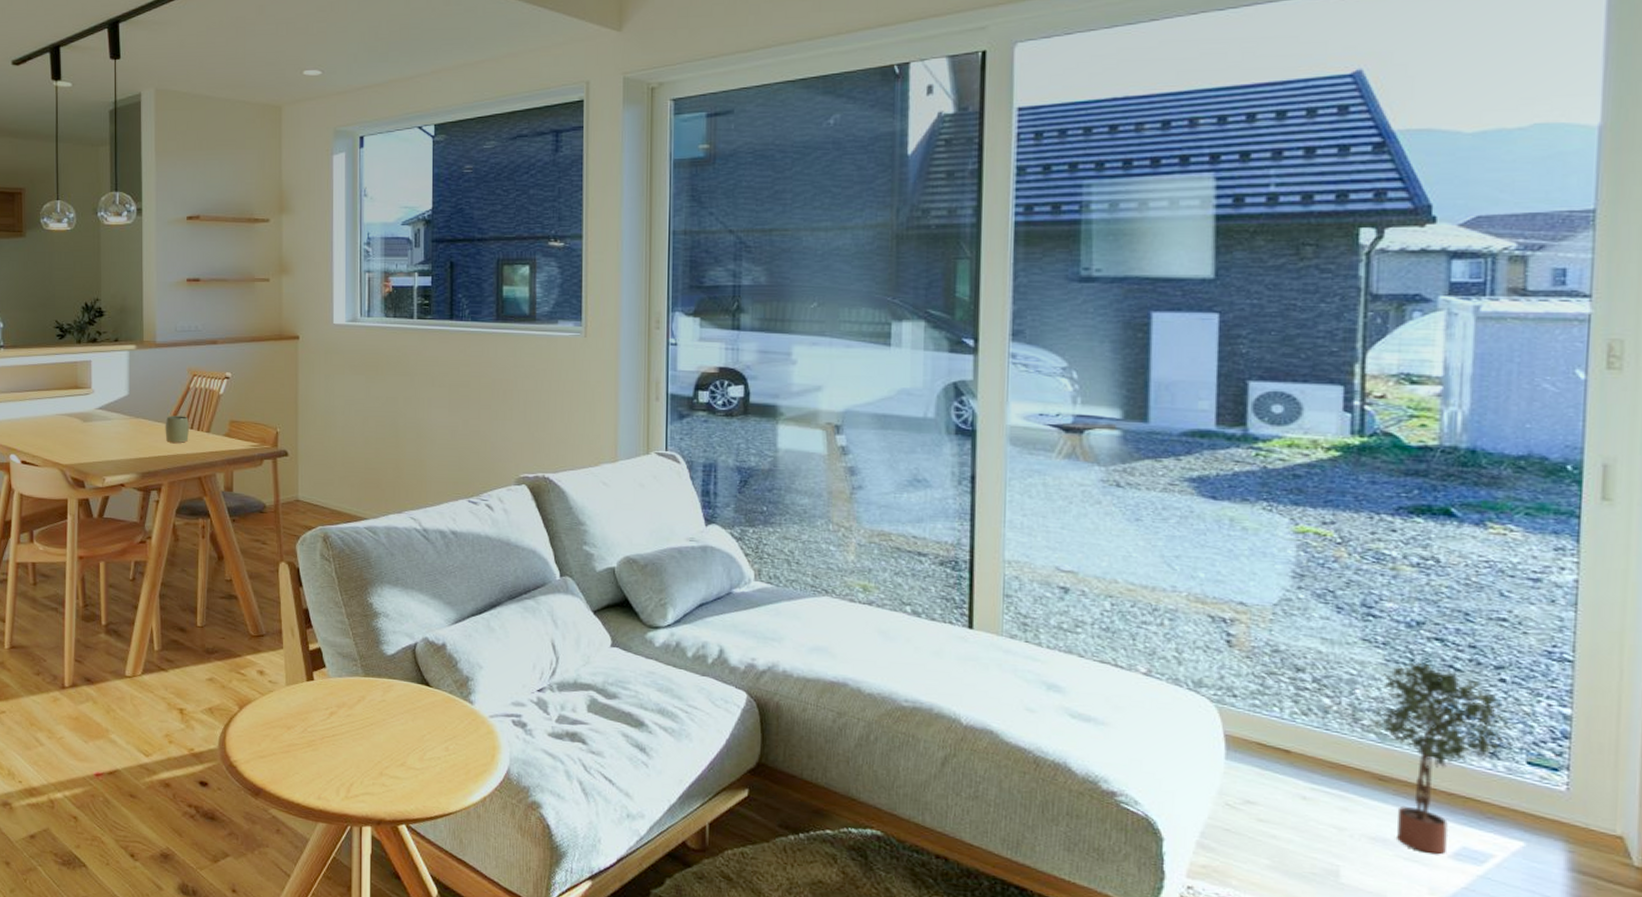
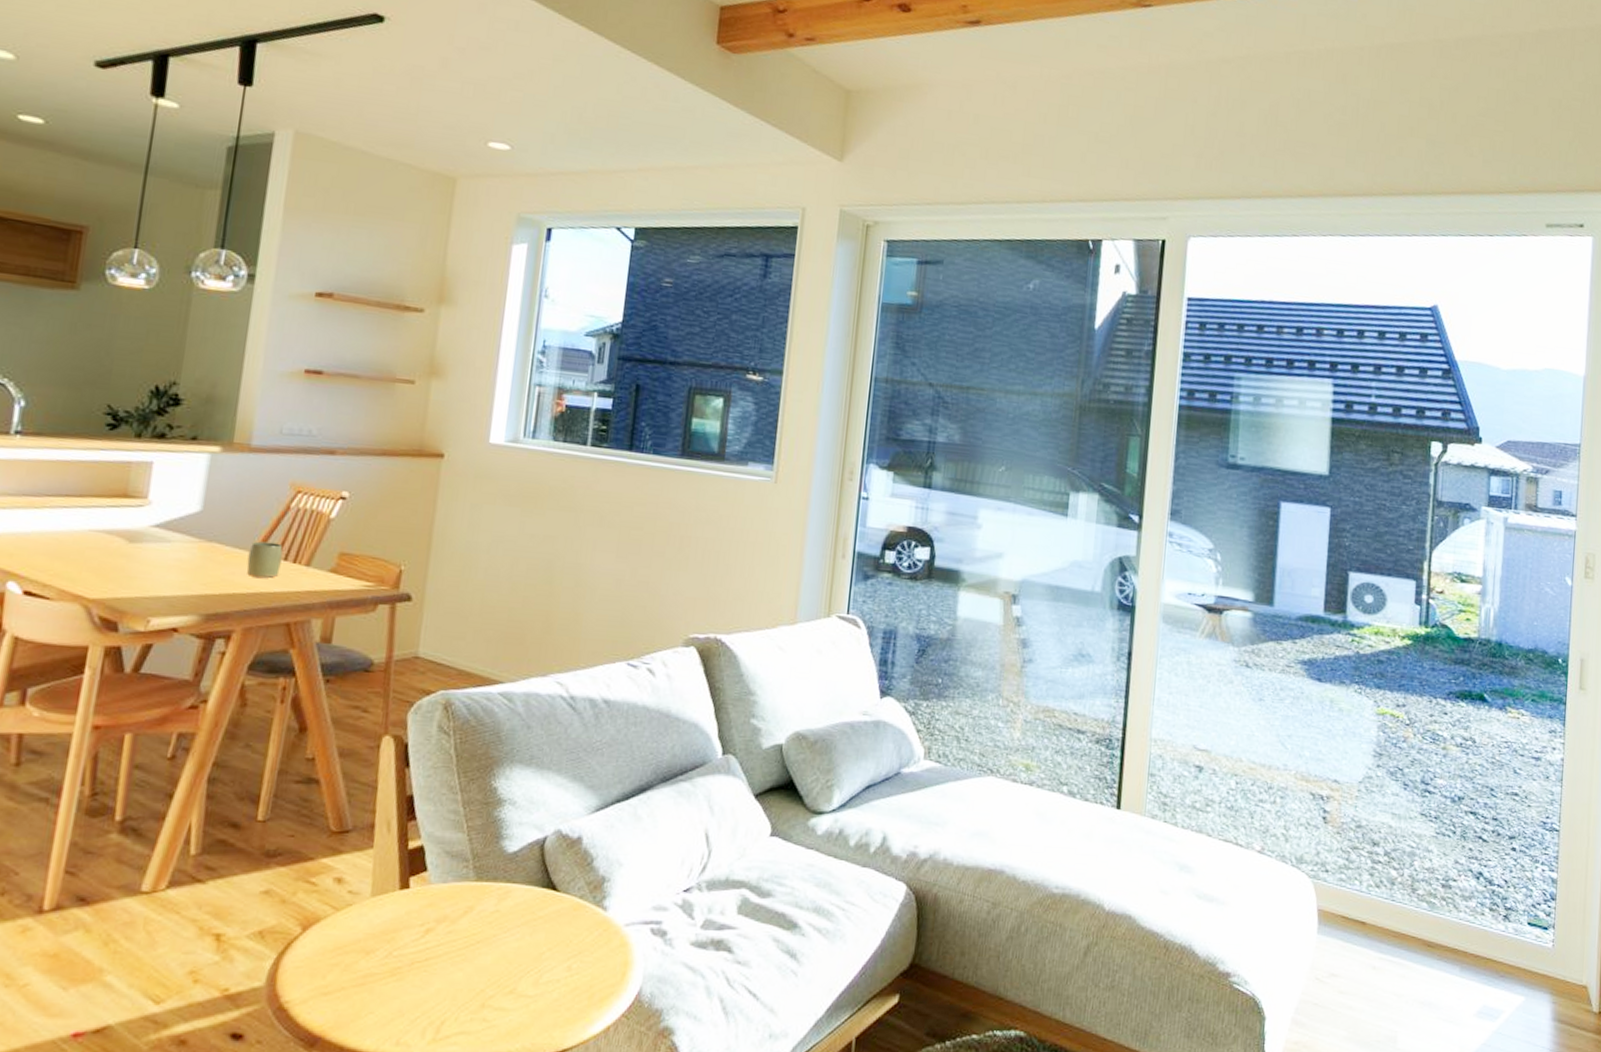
potted tree: present [1372,662,1514,854] -> none [1425,834,1520,1013]

